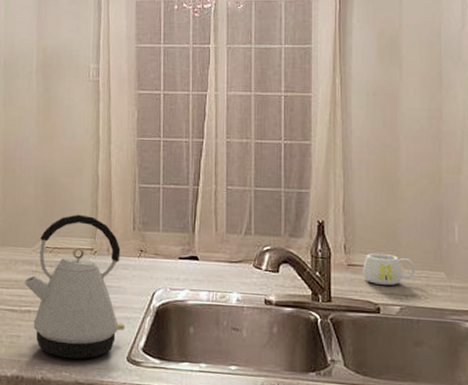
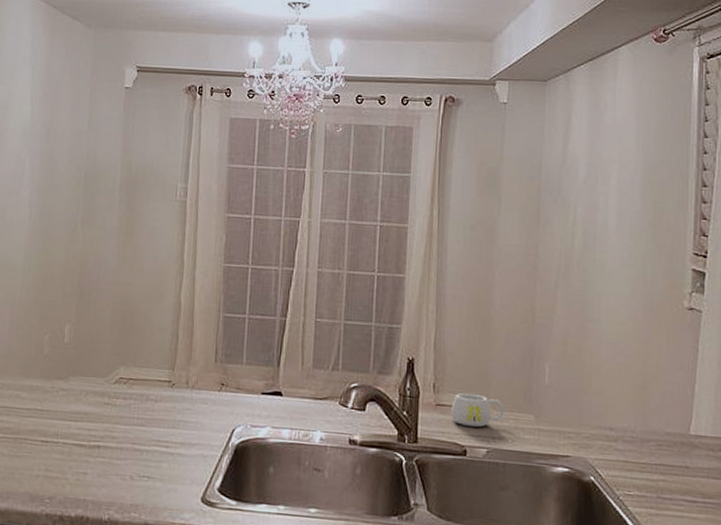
kettle: present [23,214,125,359] -> none [93,343,201,499]

